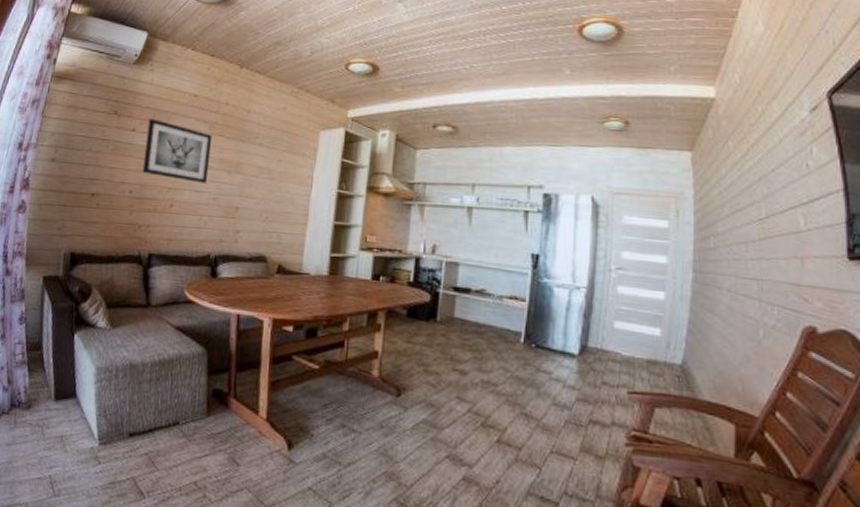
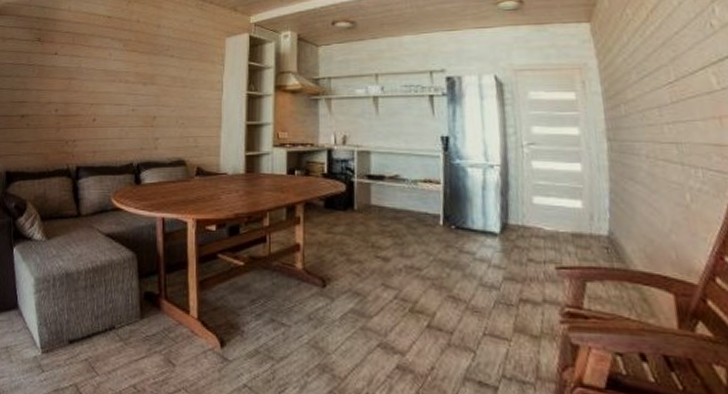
wall art: present [142,118,213,183] -> none [66,41,128,97]

